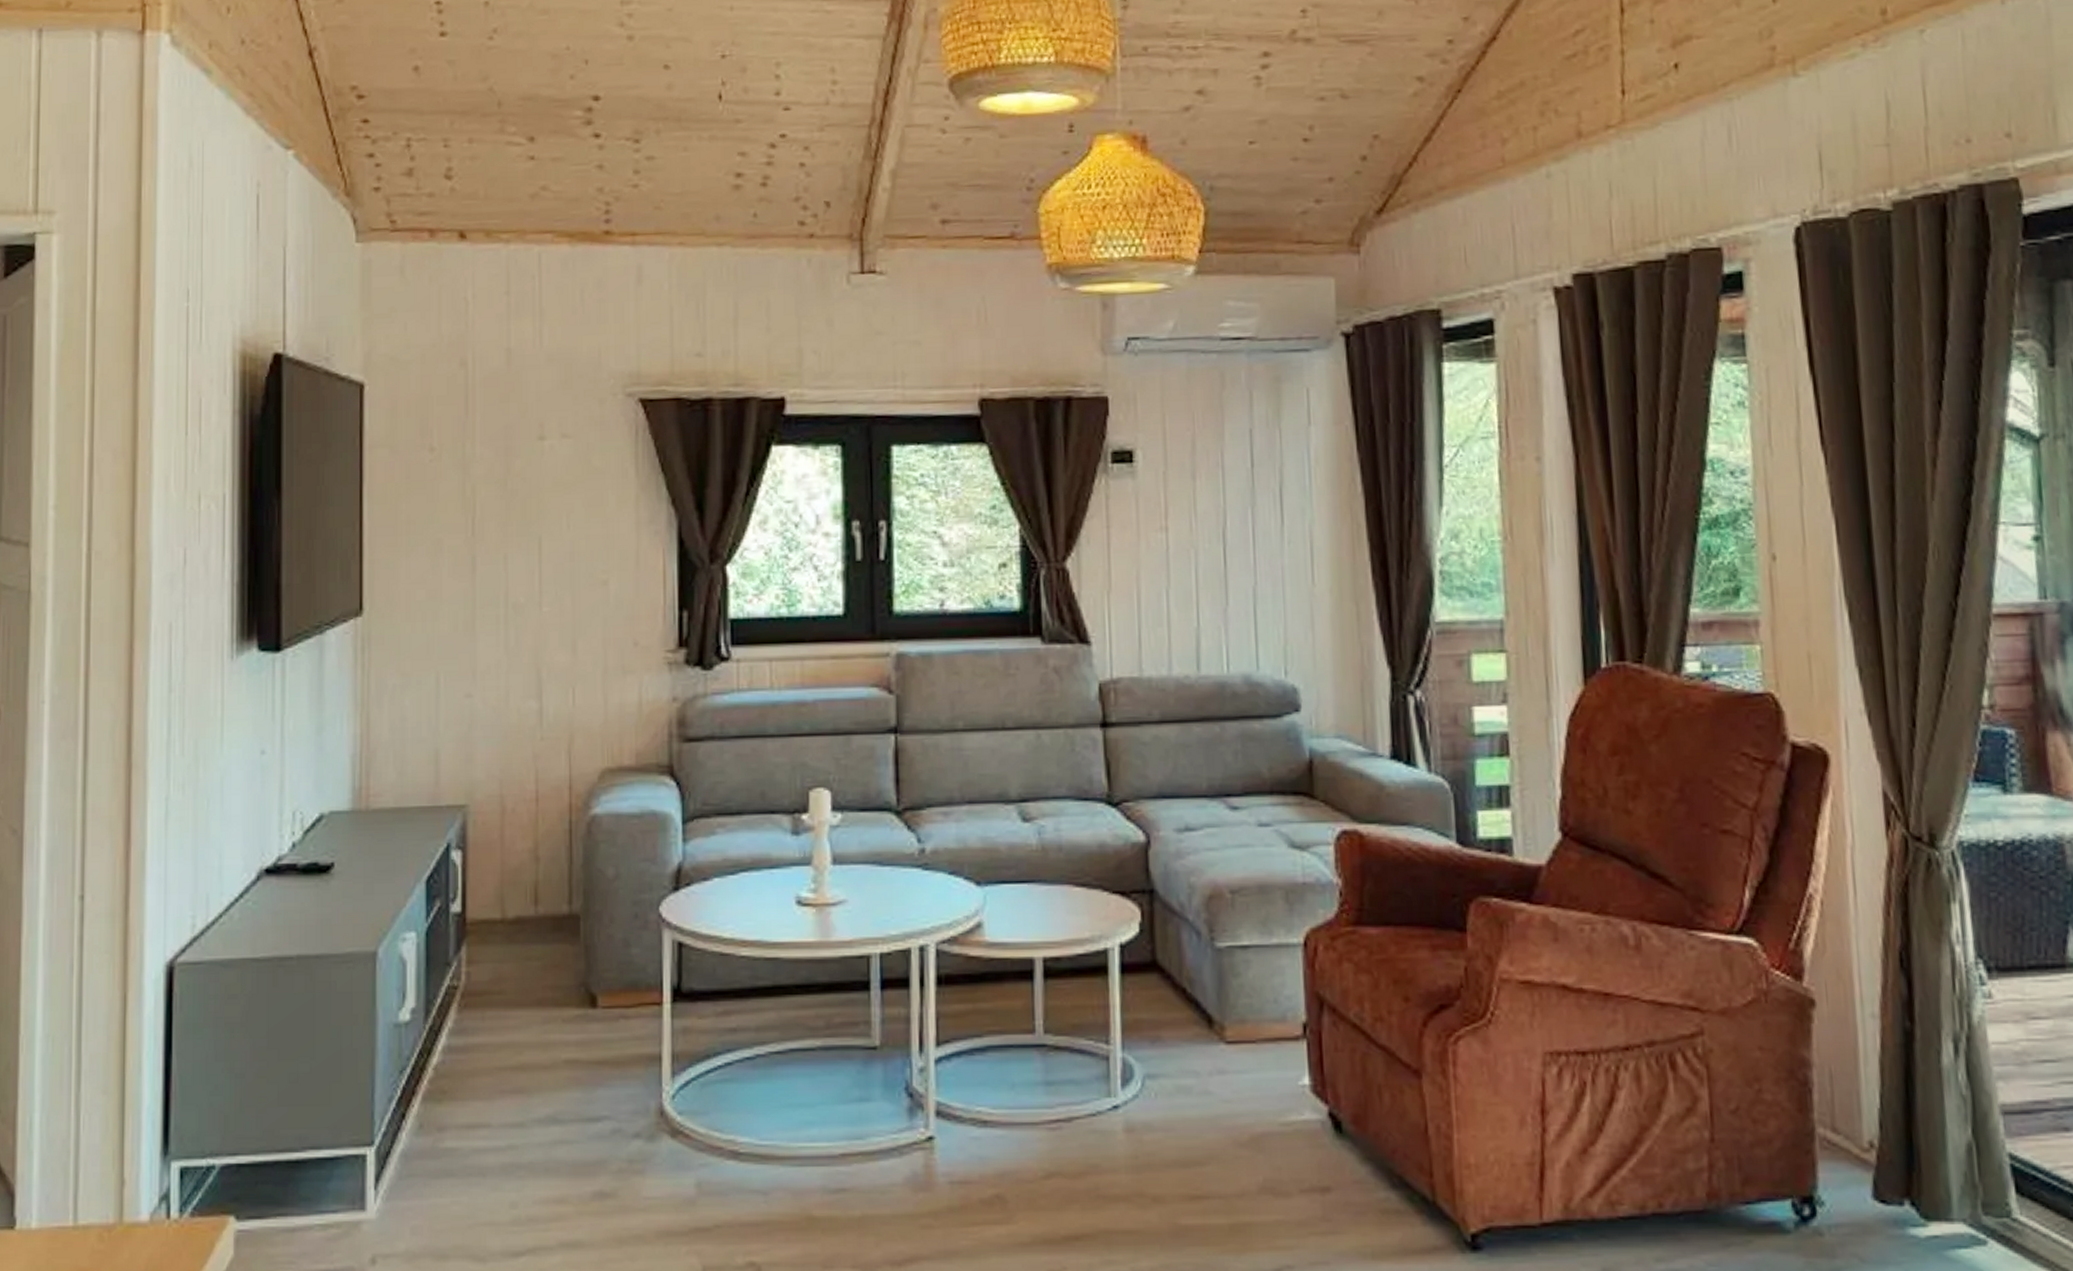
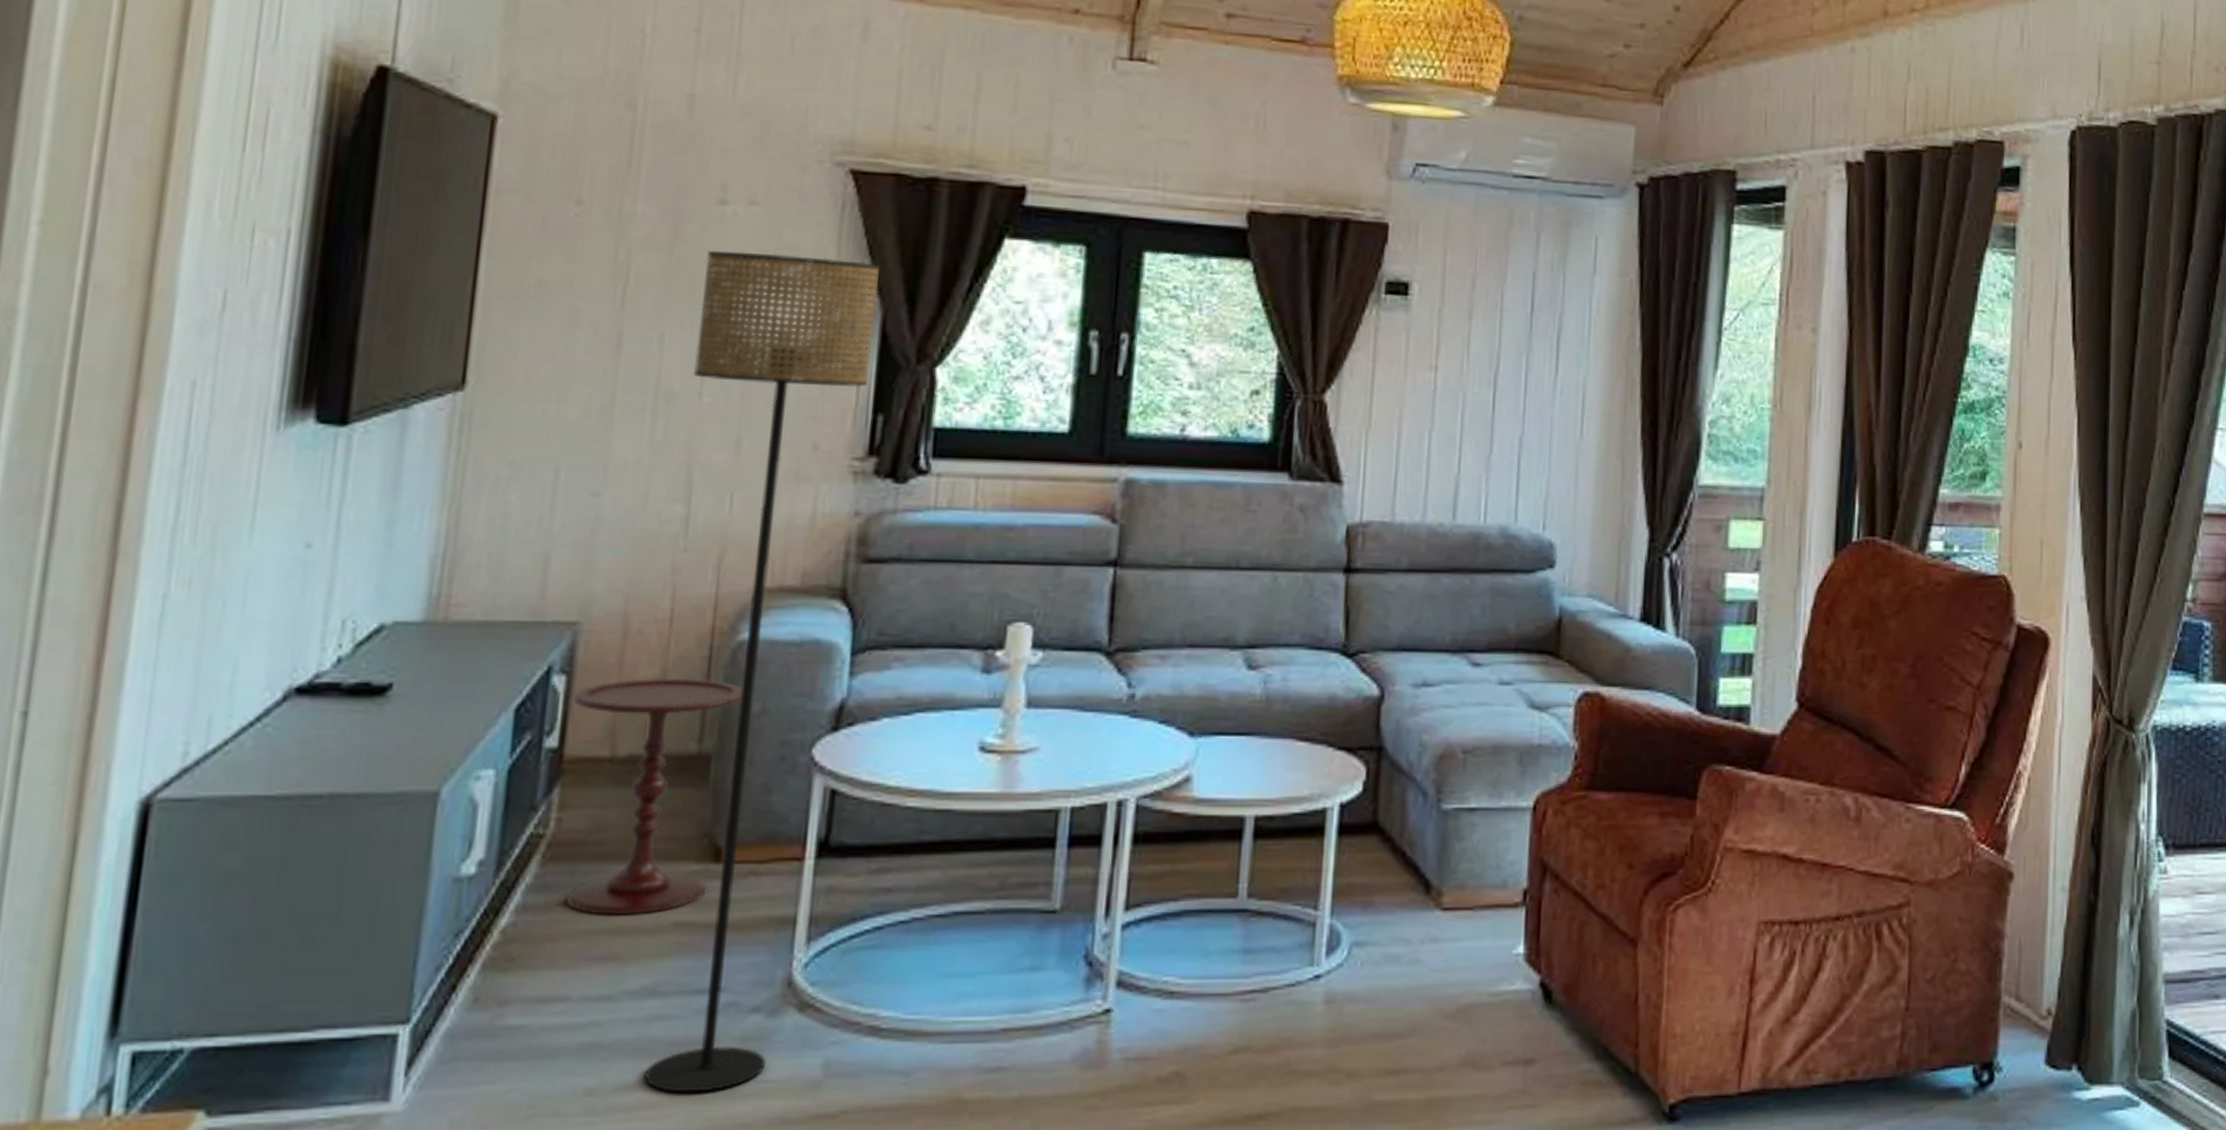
side table: none [468,848,599,1054] -> present [565,677,743,916]
floor lamp: none [533,477,673,1208] -> present [644,250,881,1093]

